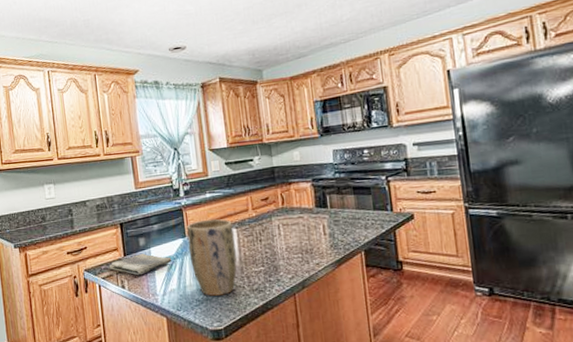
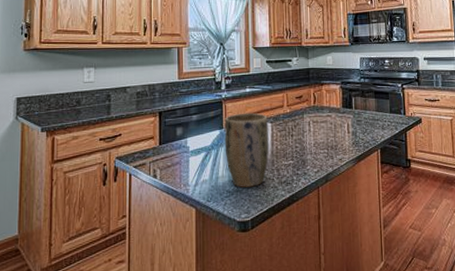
dish towel: present [109,253,172,276] -> none [142,142,207,165]

